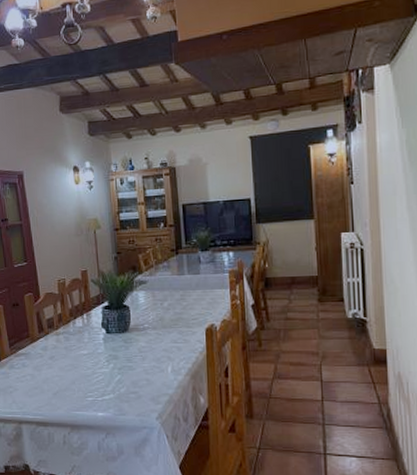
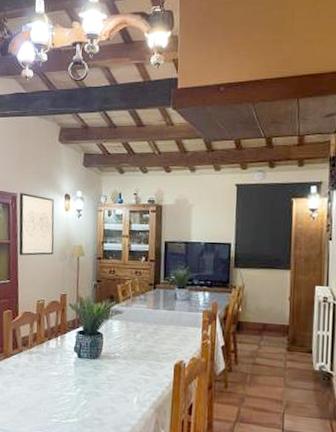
wall art: none [25,170,69,235] -> present [18,193,55,256]

